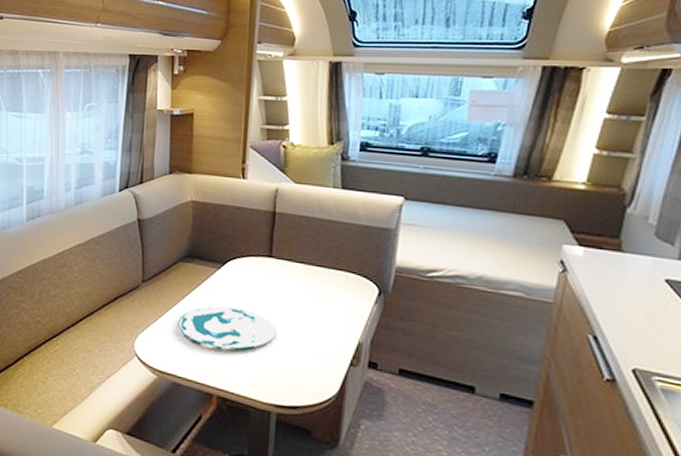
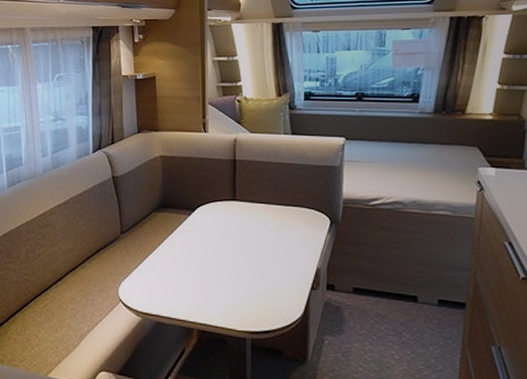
plate: present [177,306,276,350] -> none [156,248,244,287]

